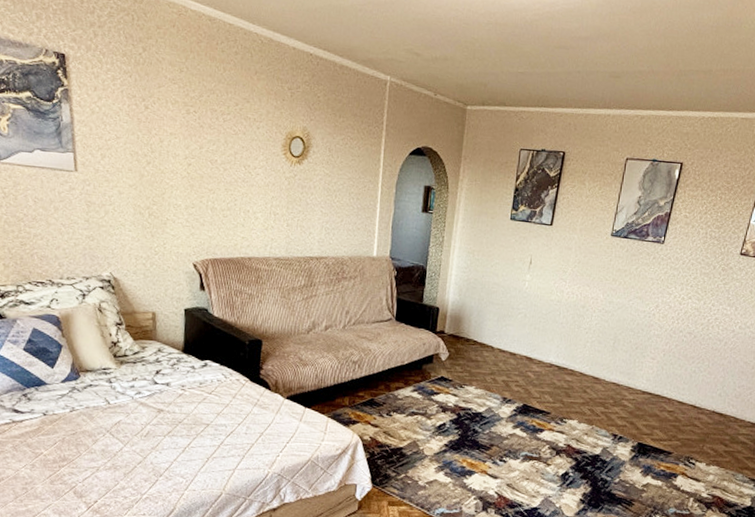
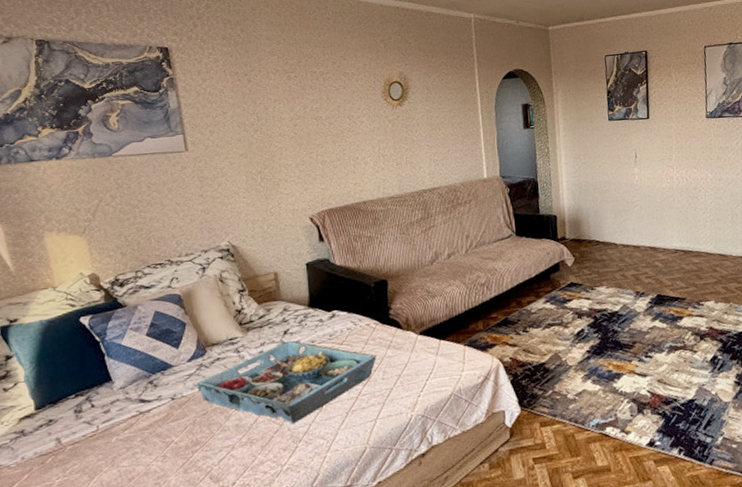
serving tray: none [67,380,242,459] -> present [196,340,376,425]

